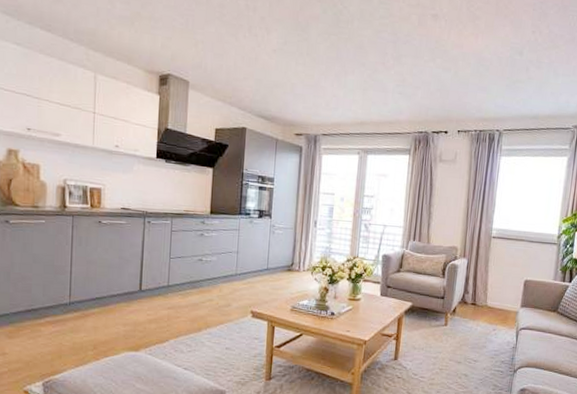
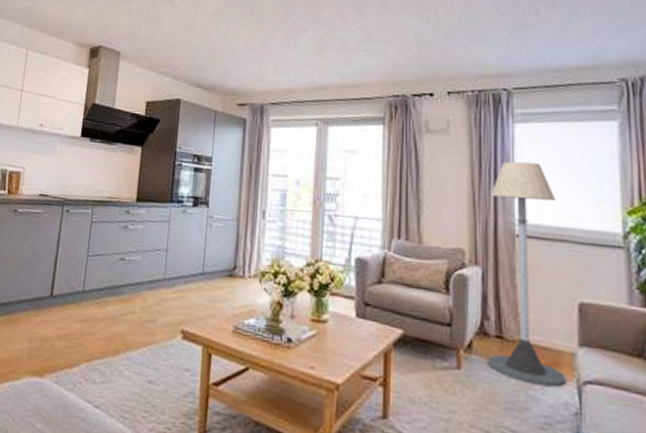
floor lamp: none [464,184,520,333] -> present [488,161,568,388]

